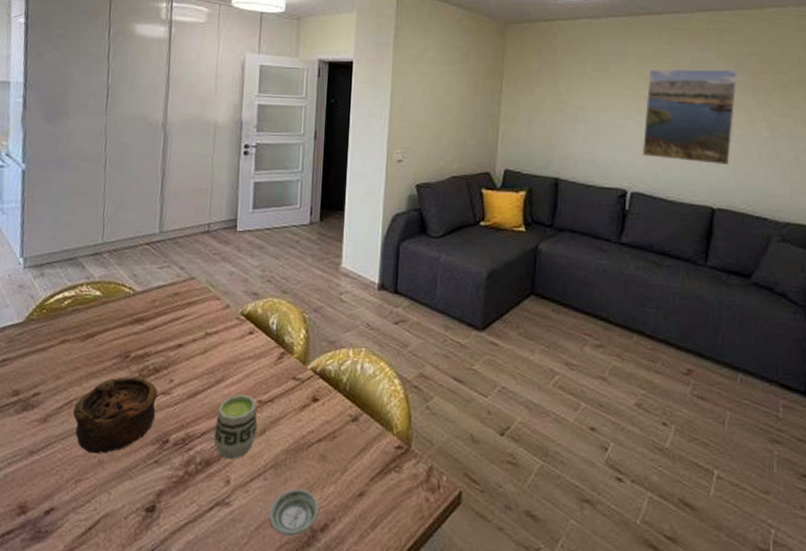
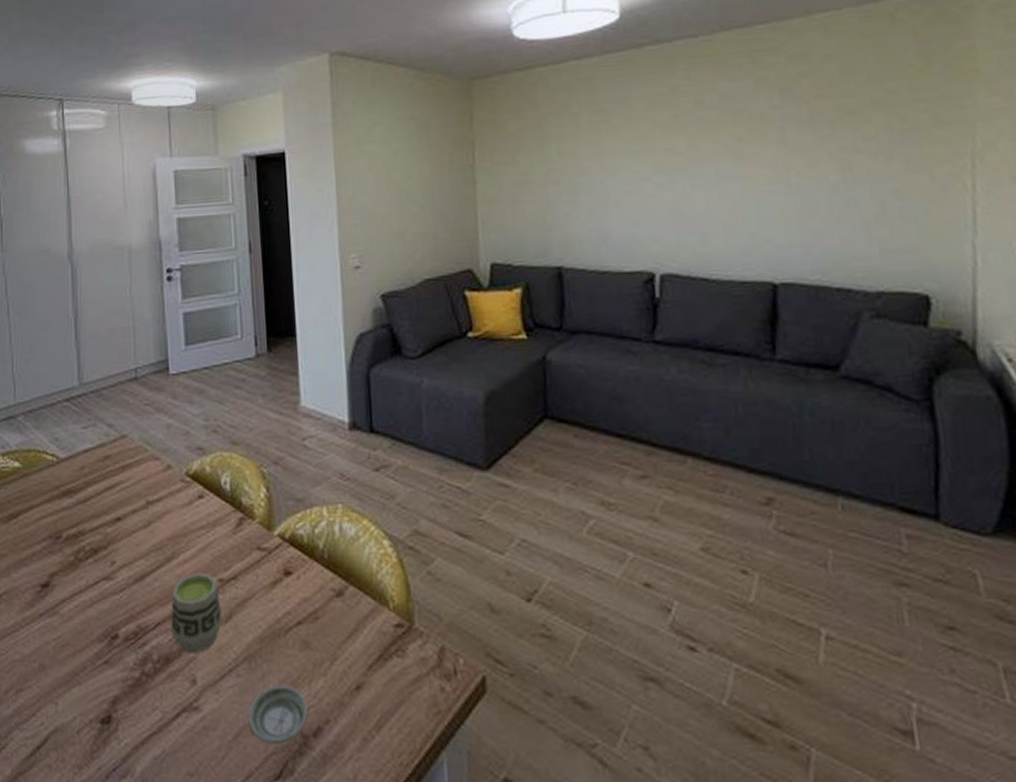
bowl: present [72,377,158,454] -> none [3,562,100,657]
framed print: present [643,68,738,166] -> none [664,99,790,227]

